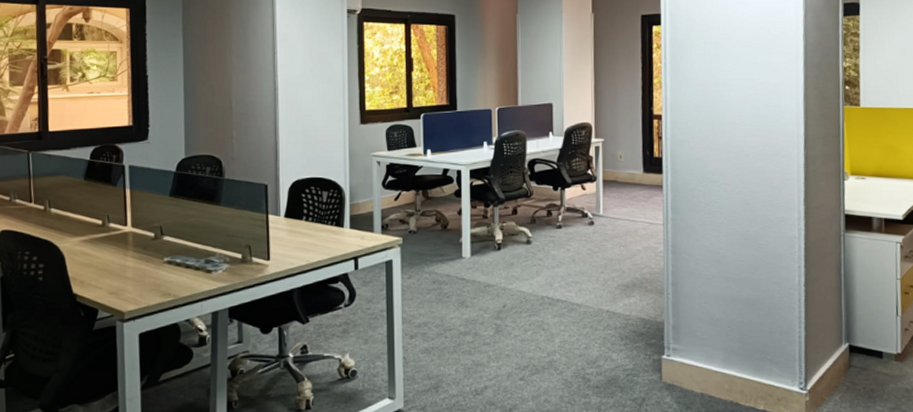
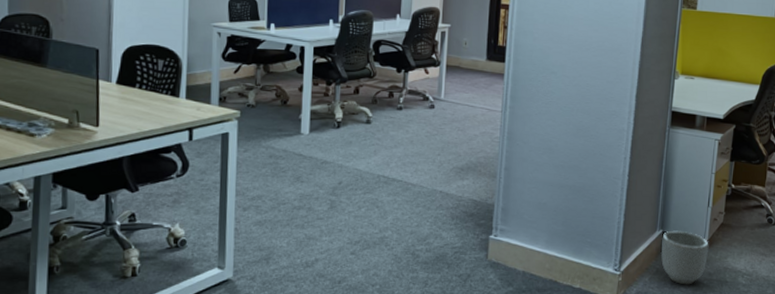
planter: none [849,343,903,404] -> present [660,230,709,285]

